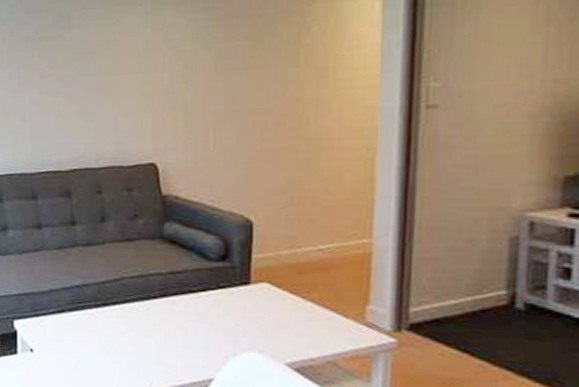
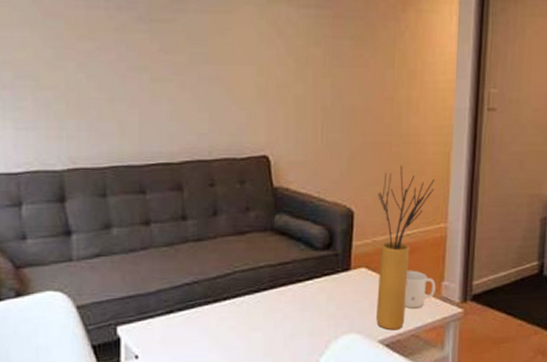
vase: none [282,173,355,354] -> present [376,165,435,331]
mug: none [317,289,358,333] -> present [404,270,436,309]

